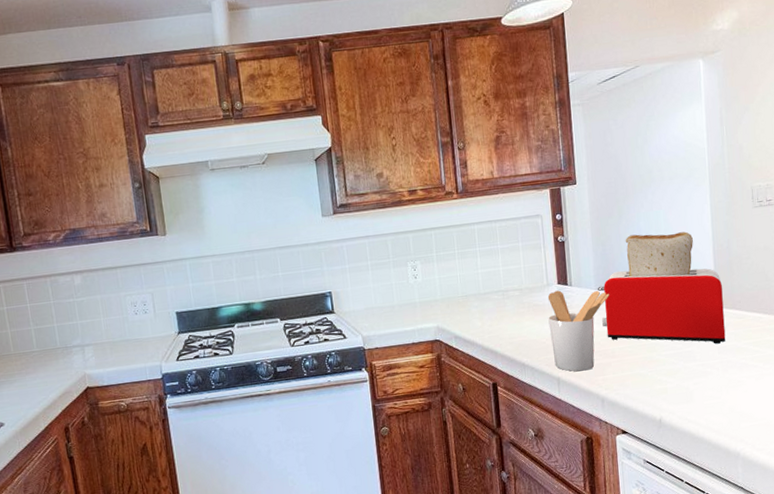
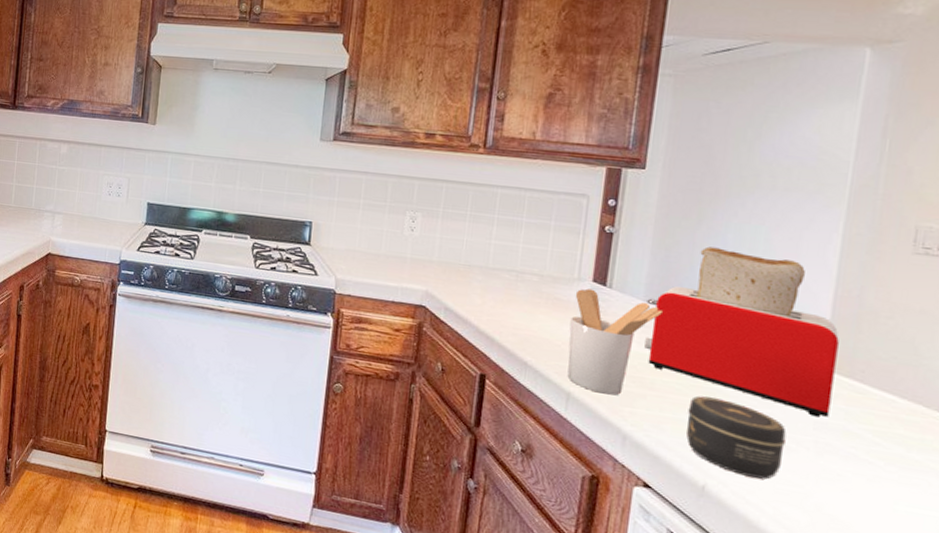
jar: none [640,349,704,403] -> present [686,396,787,479]

